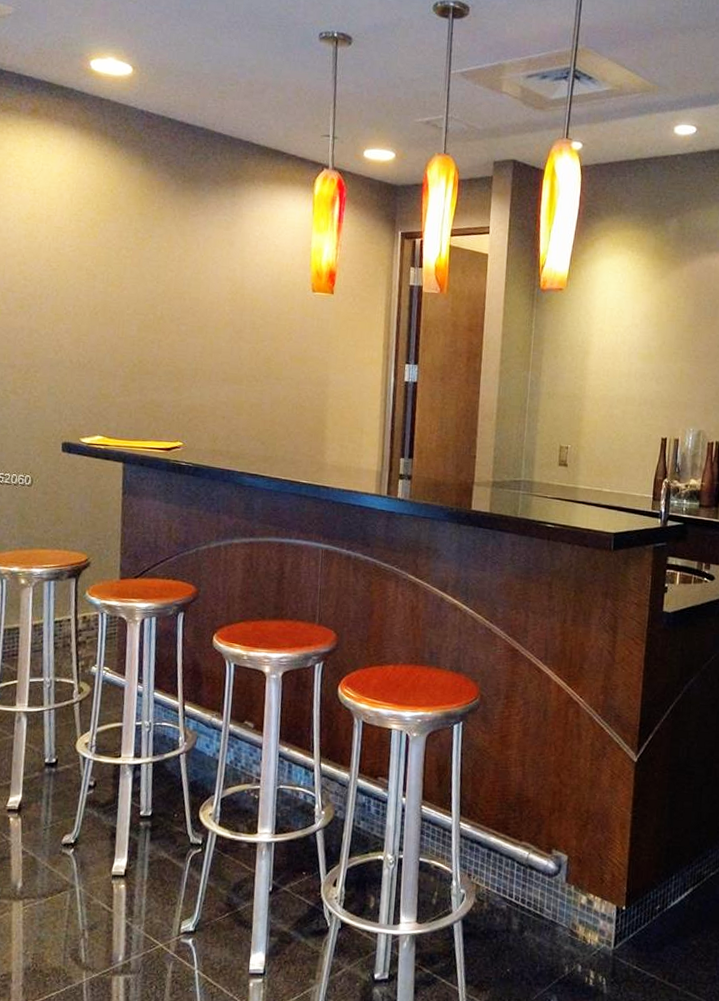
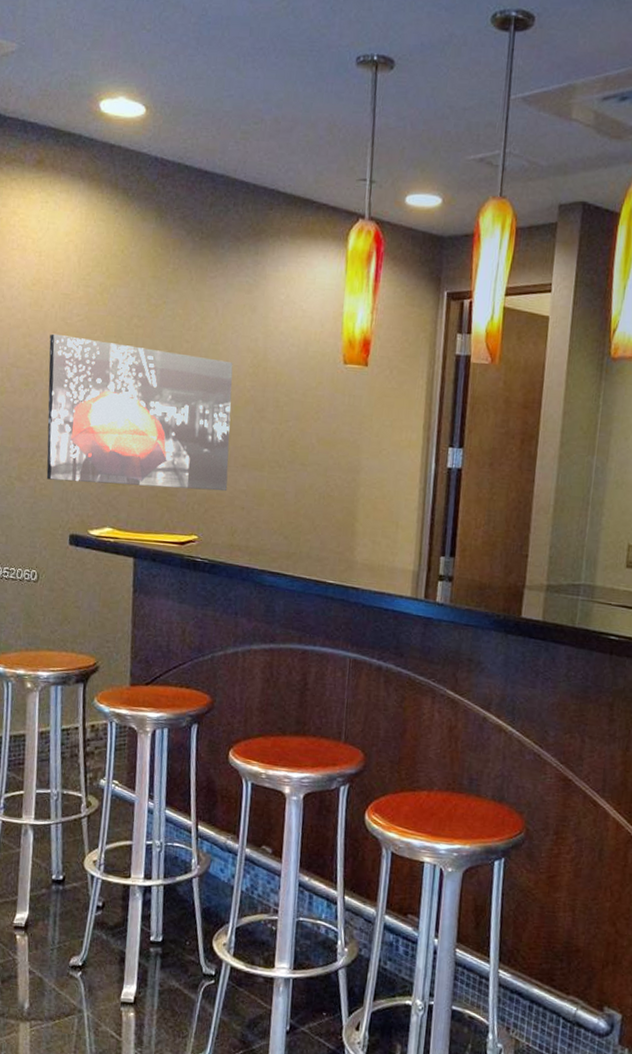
wall art: none [40,262,214,403] -> present [46,333,233,492]

